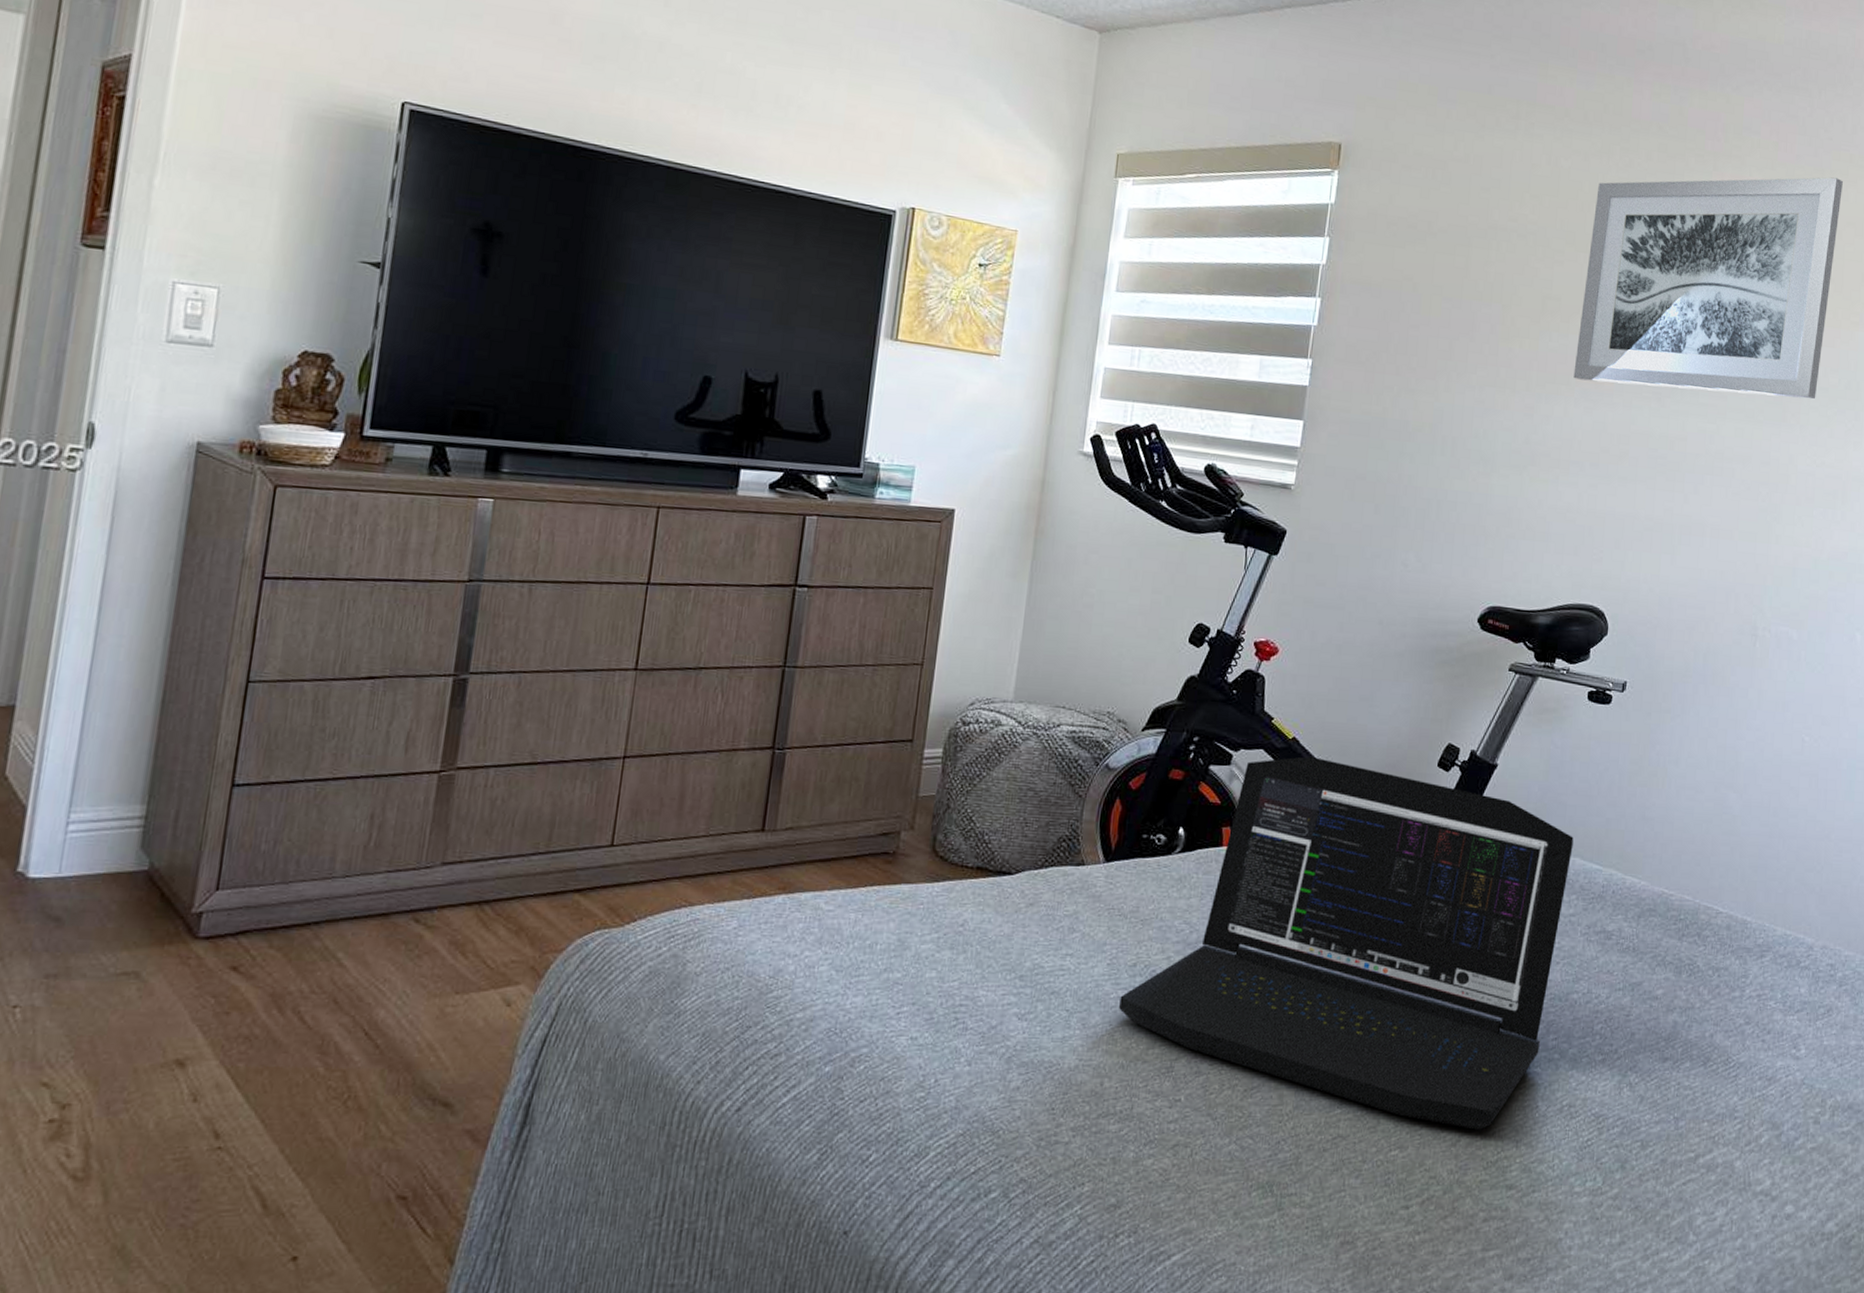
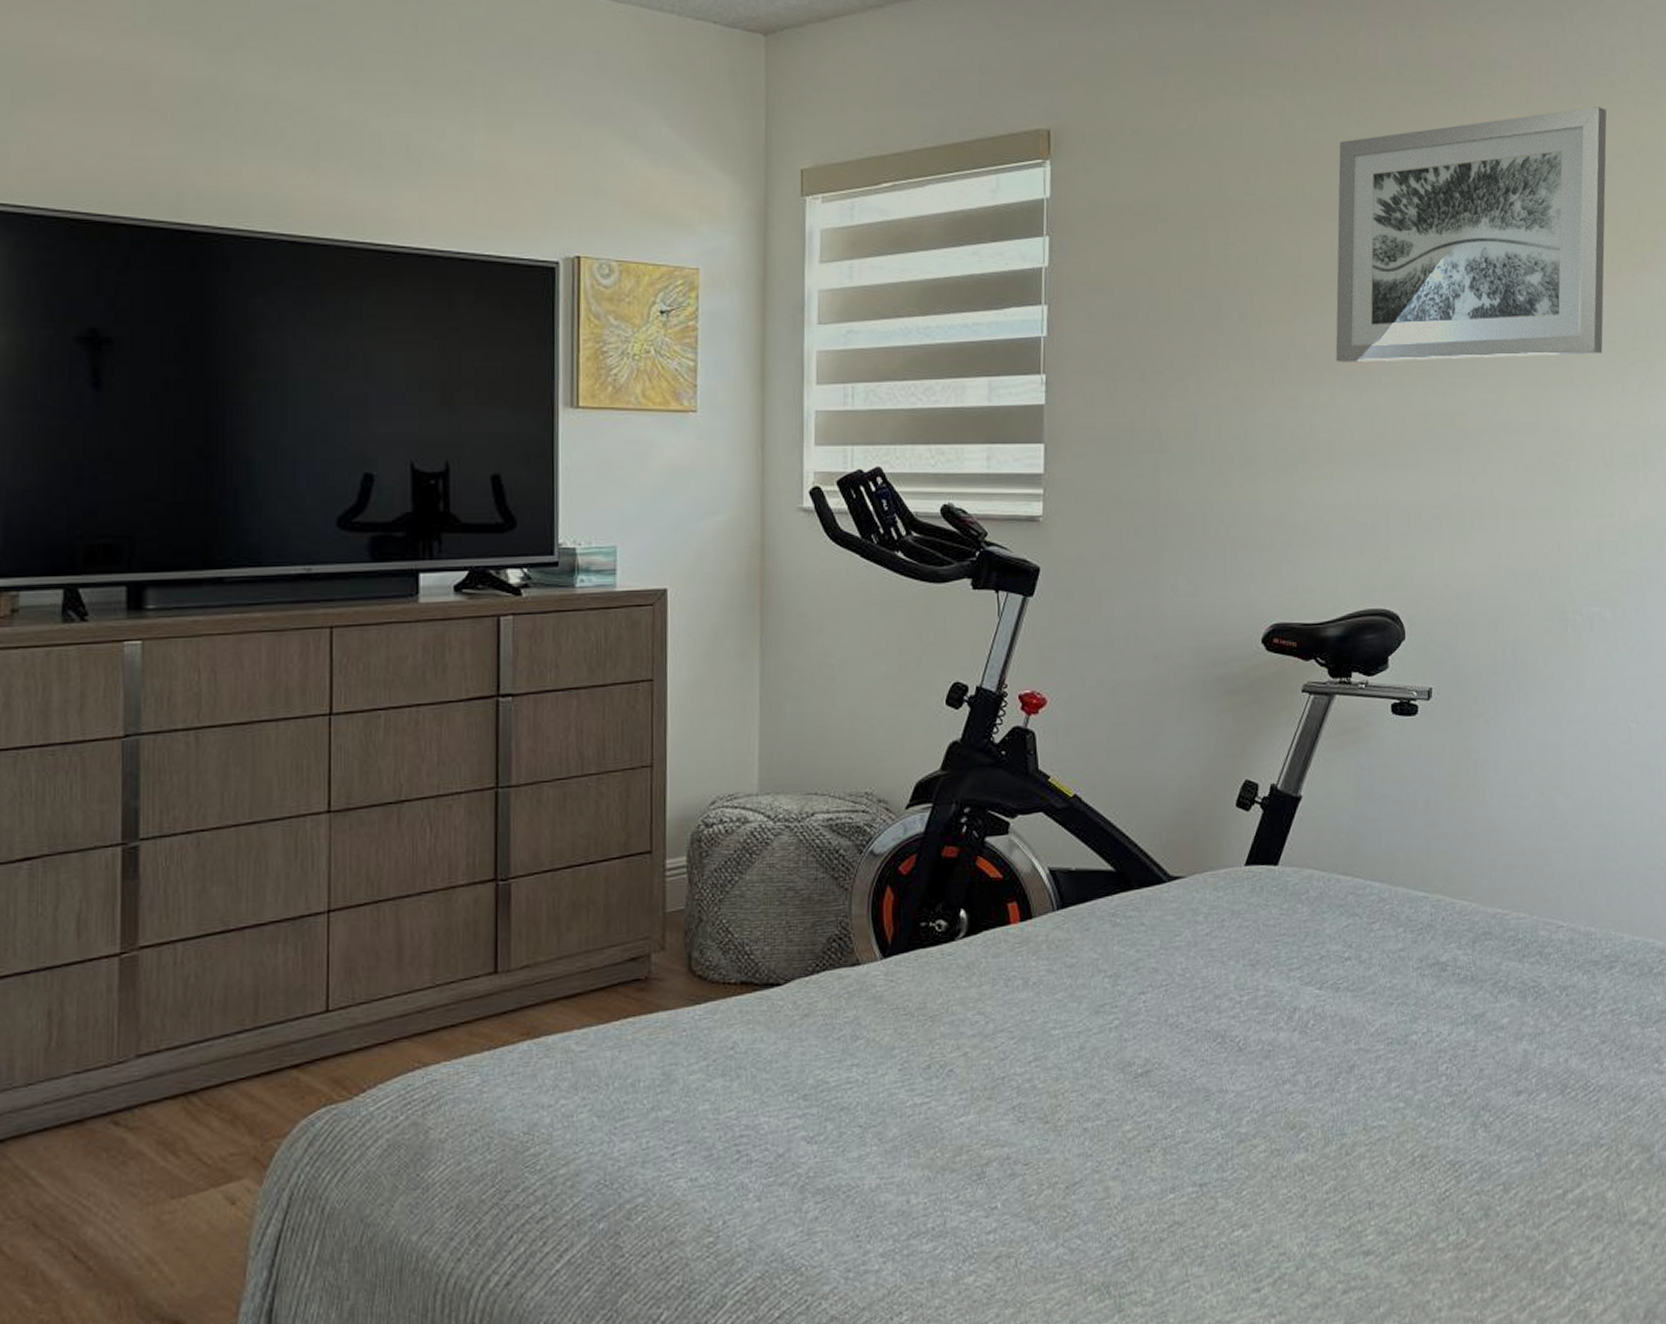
laptop: present [1119,756,1574,1130] -> none [917,813,1394,1197]

